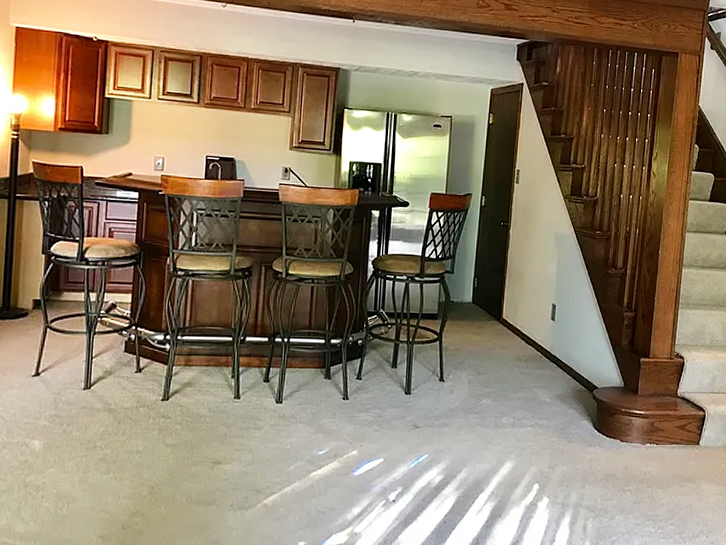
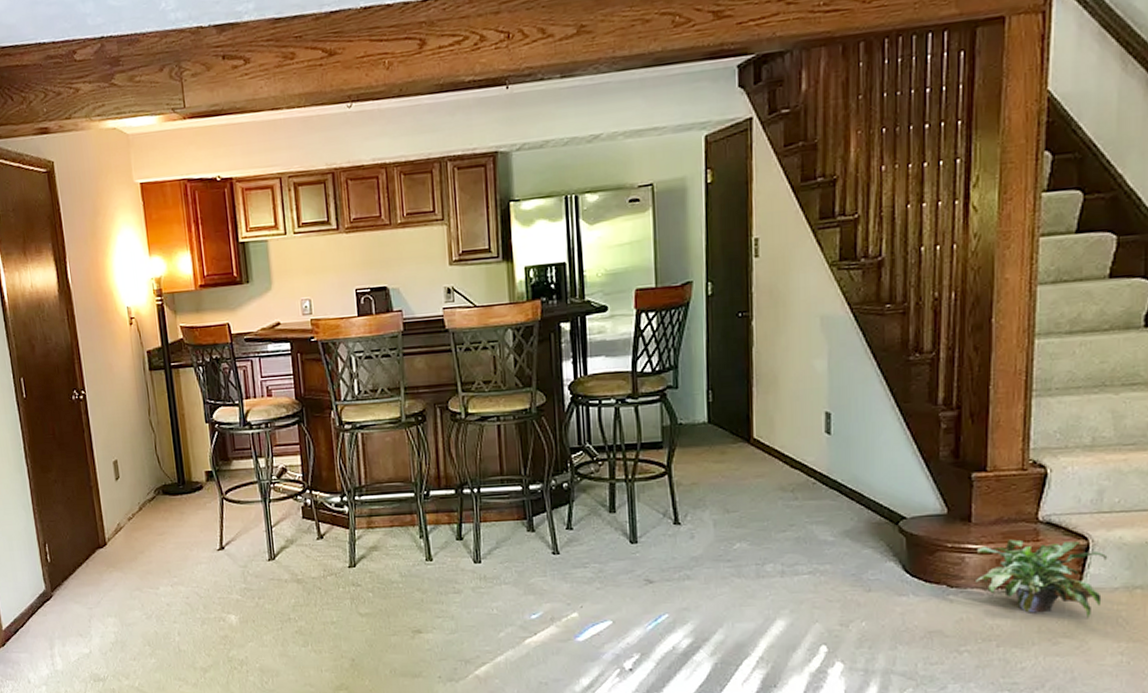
potted plant: none [638,408,715,468] -> present [976,539,1108,618]

